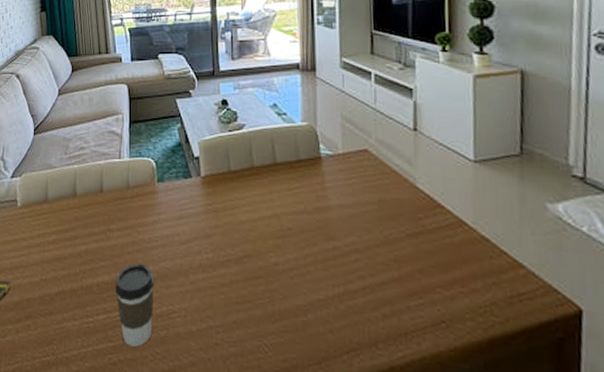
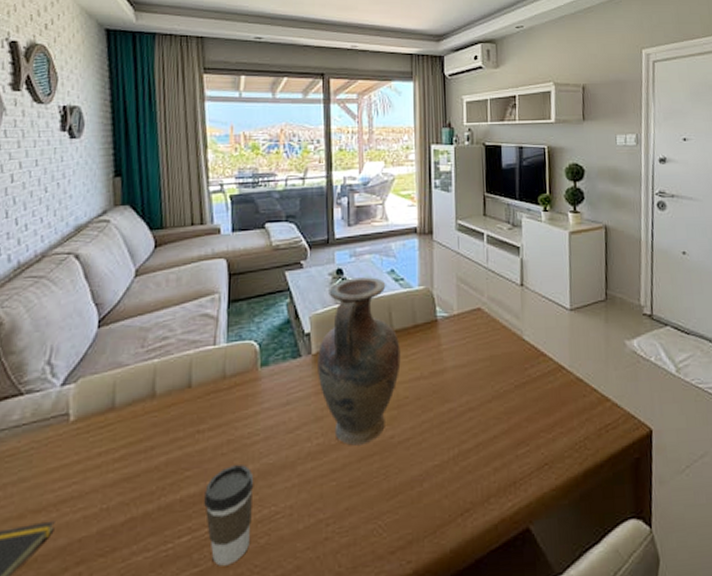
vase: none [206,109,284,267] -> present [318,277,401,446]

